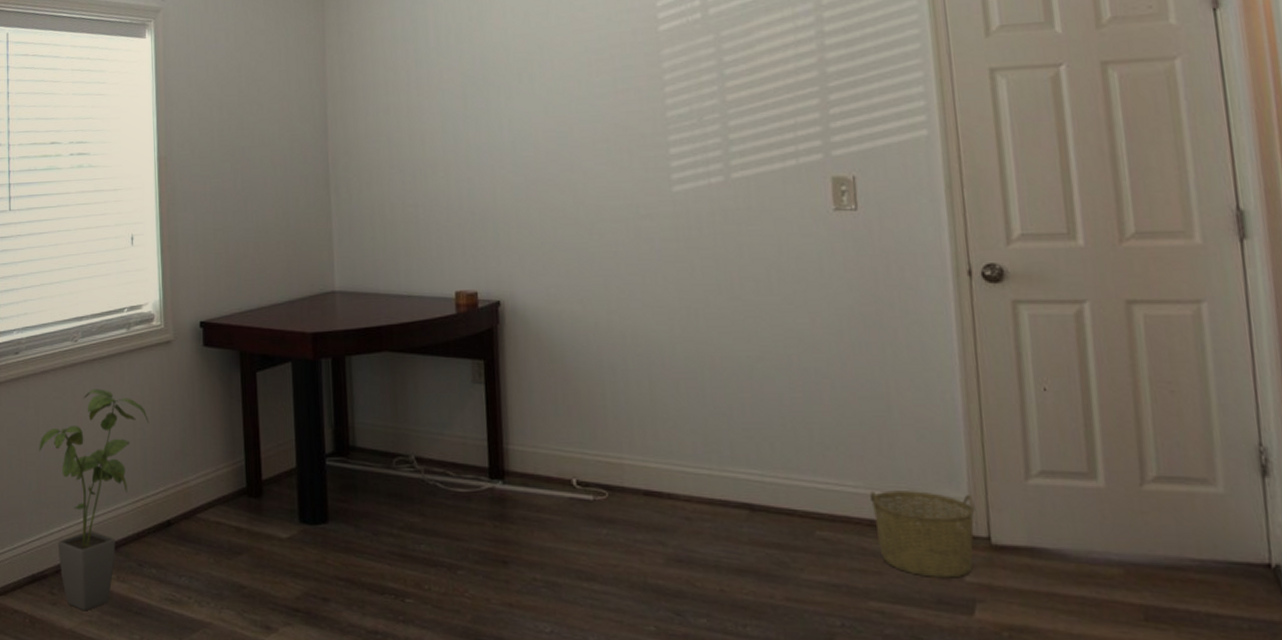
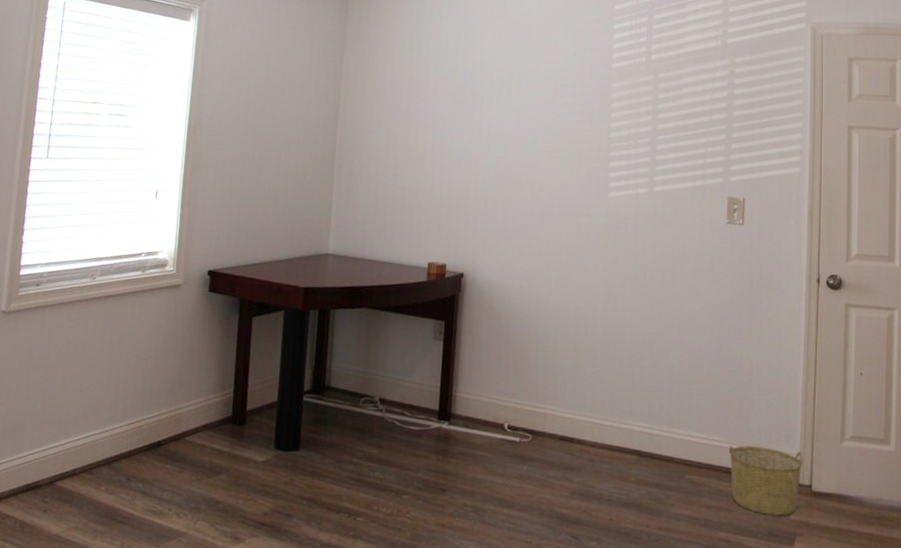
house plant: present [39,389,150,612] -> none [48,322,153,519]

